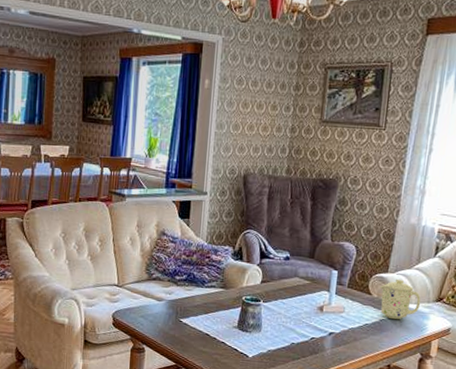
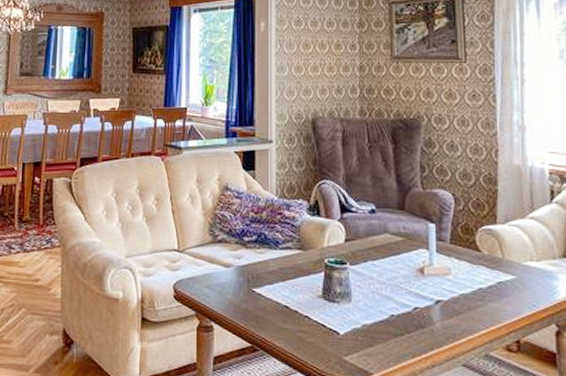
mug: present [380,279,421,320] -> none [490,231,545,282]

